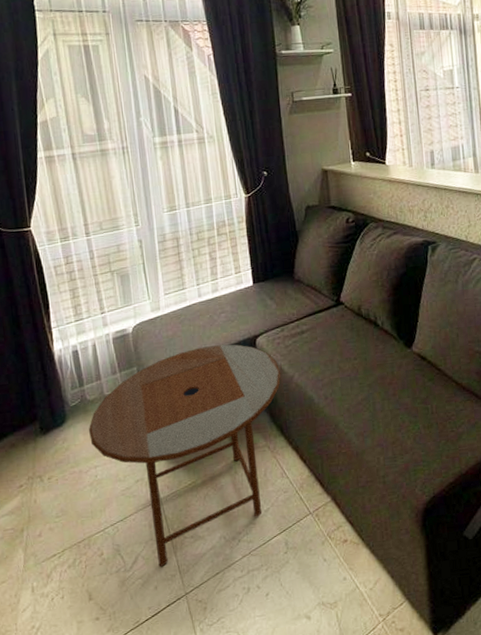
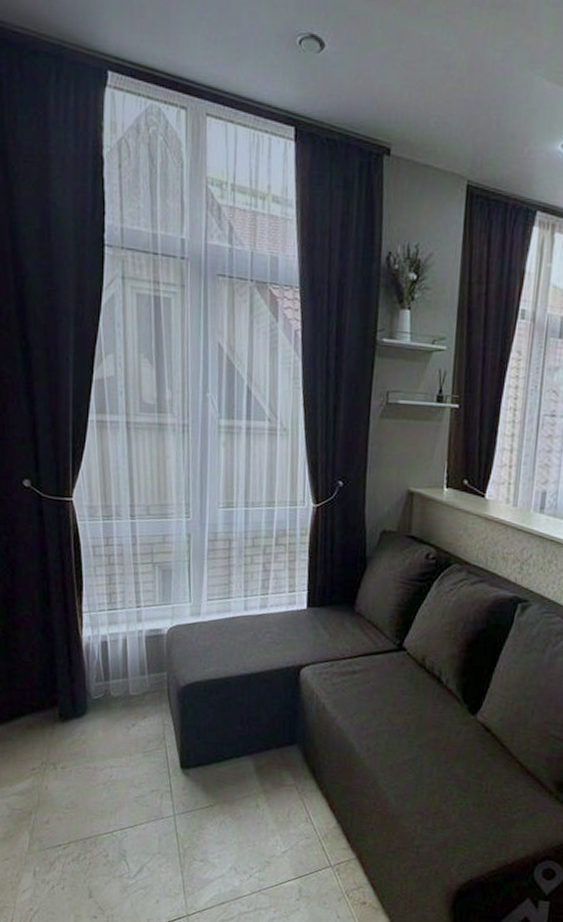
side table: present [88,344,281,567] -> none [108,665,323,883]

